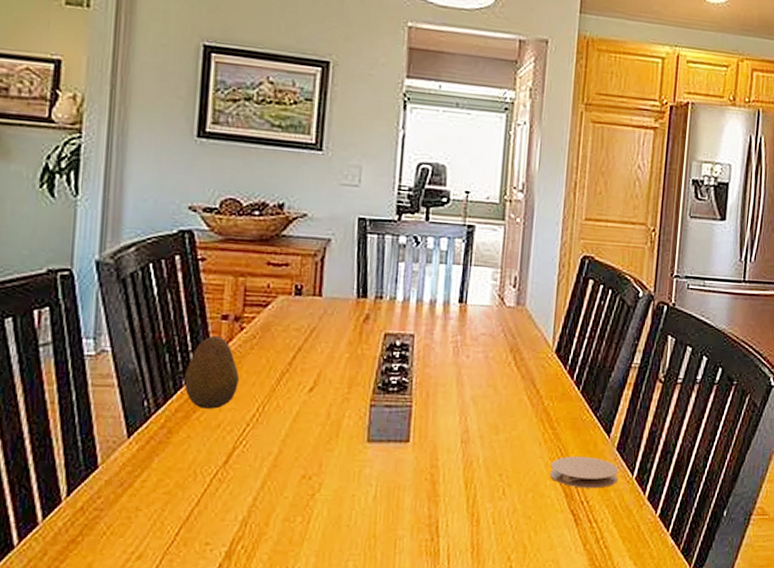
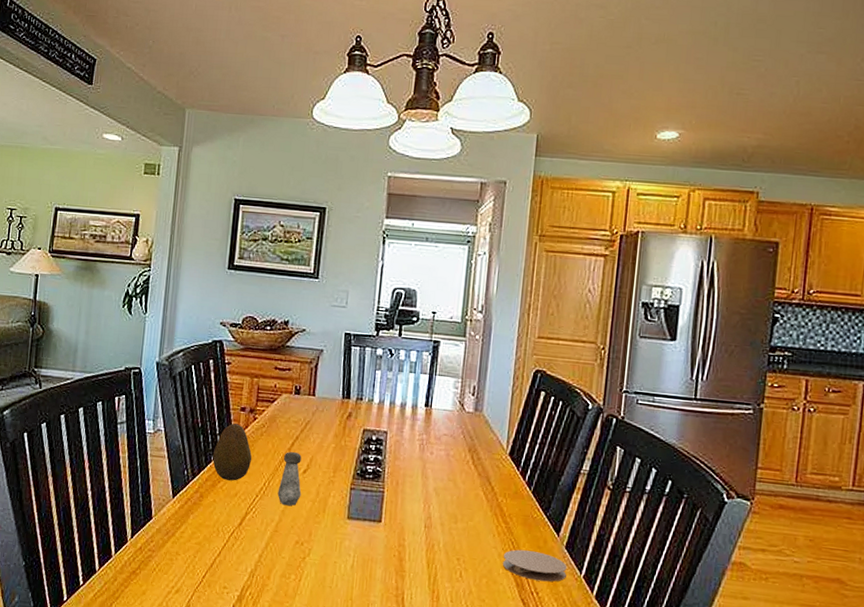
salt shaker: none [275,367,307,434] -> present [277,452,302,506]

